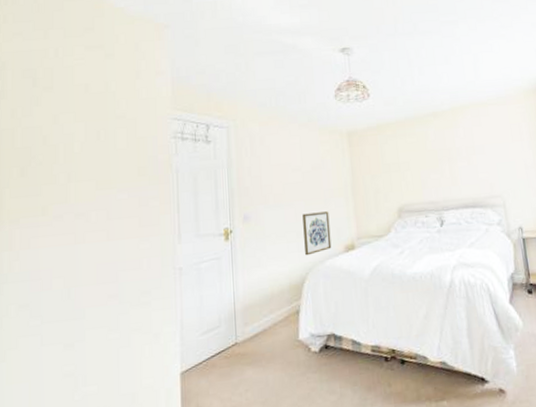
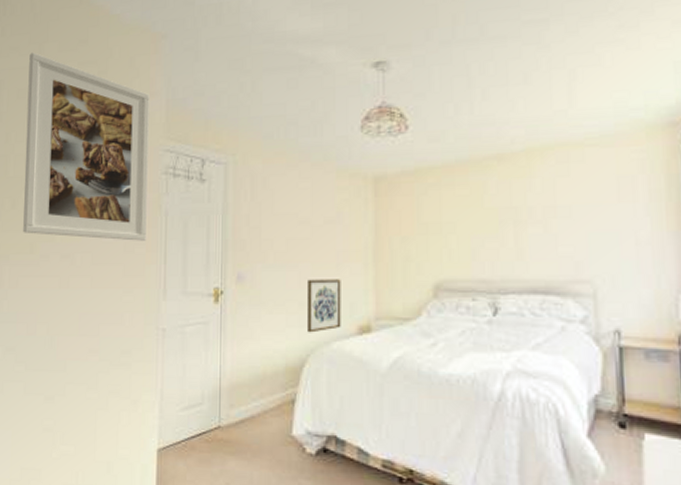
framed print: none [33,38,159,198] -> present [23,52,150,241]

